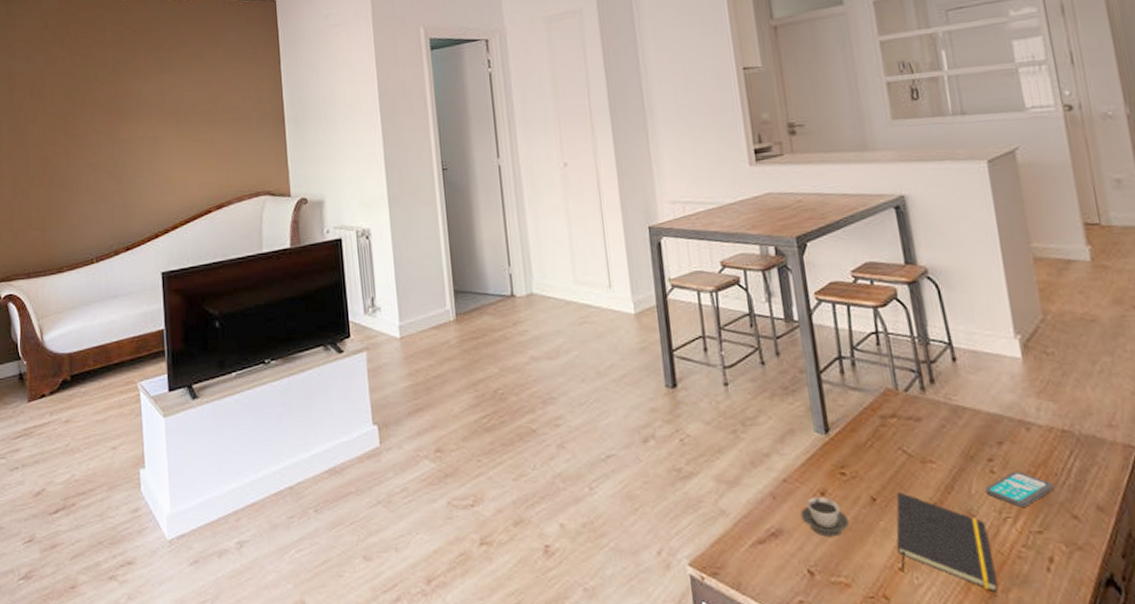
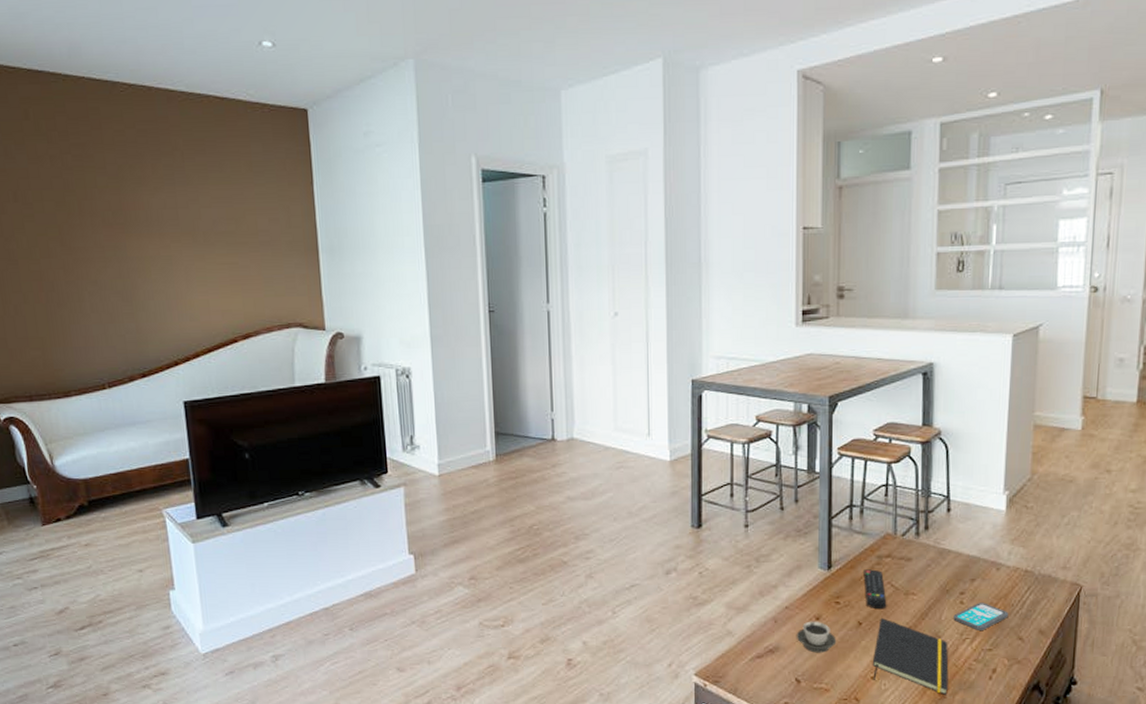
remote control: none [867,432,903,482] -> present [863,569,887,610]

